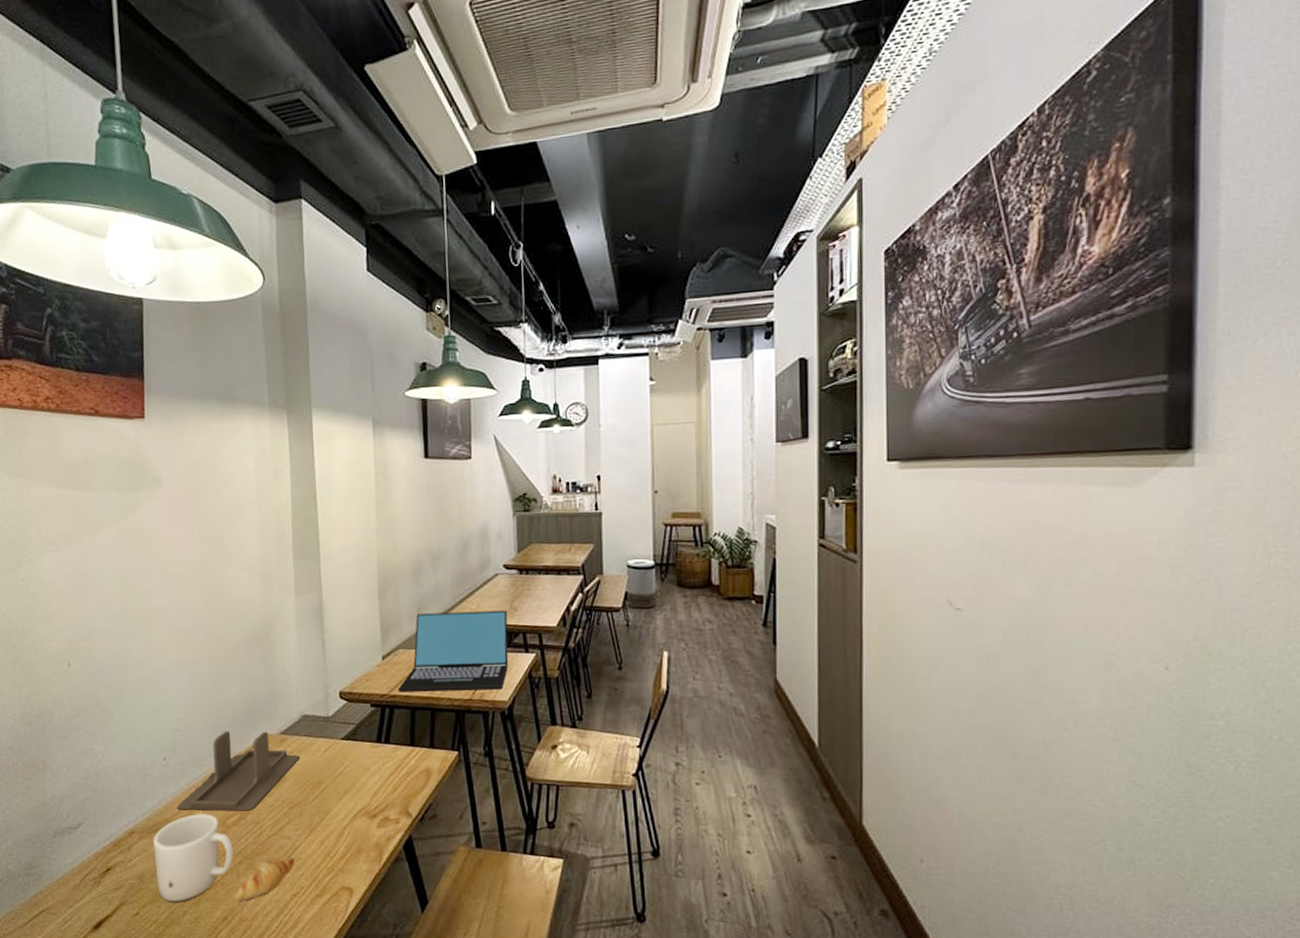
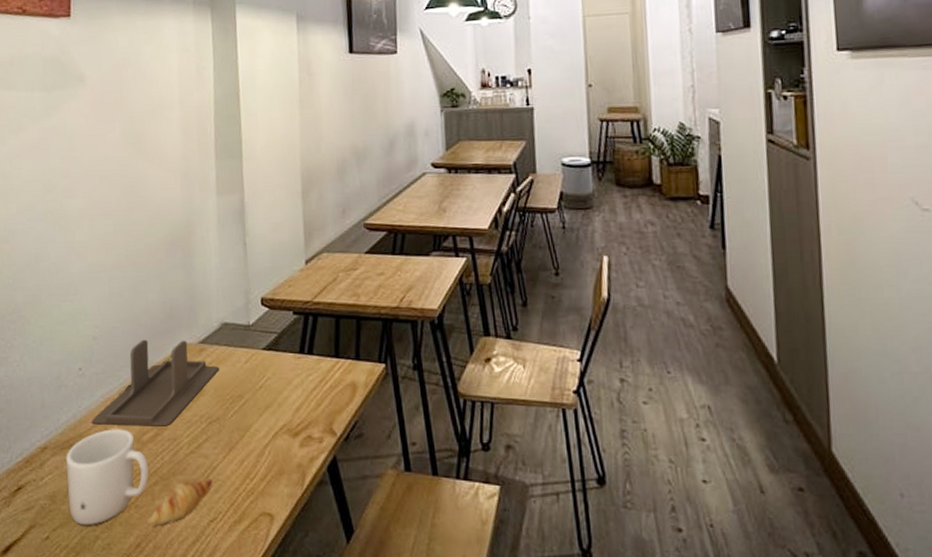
laptop: present [398,610,509,692] -> none [322,211,438,299]

